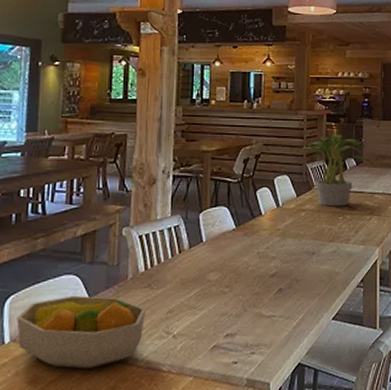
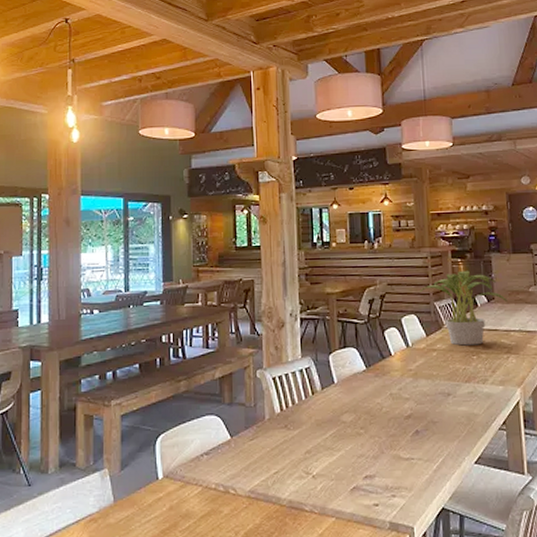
fruit bowl: present [16,295,147,369] -> none [168,435,285,506]

